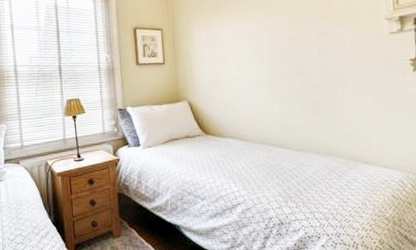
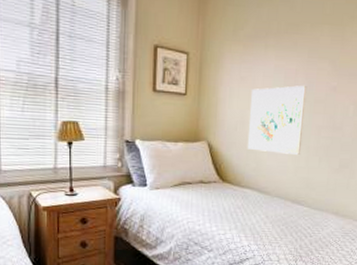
wall art: none [221,39,274,104] -> present [247,85,307,155]

